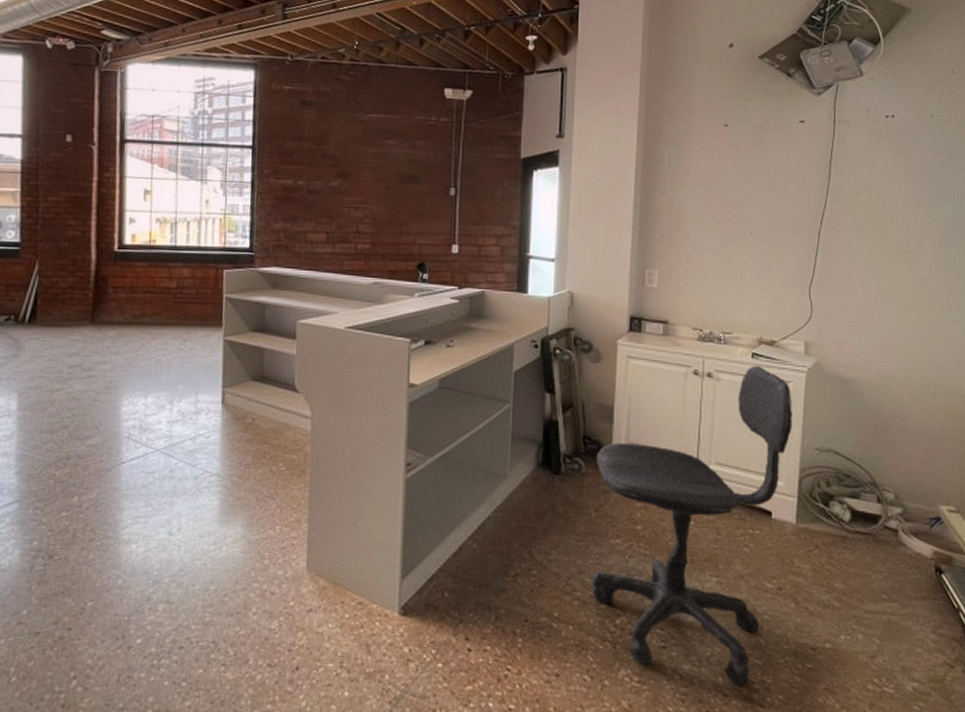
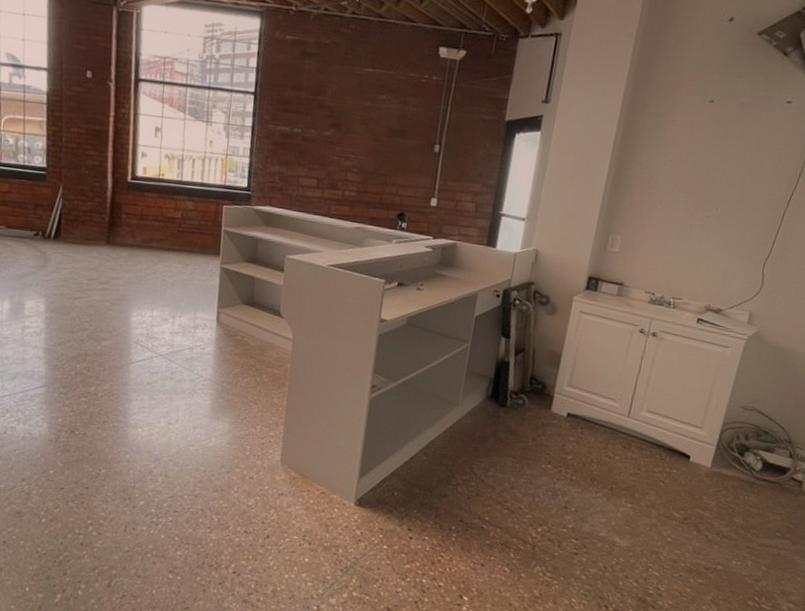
office chair: present [592,365,792,687] -> none [521,329,728,591]

